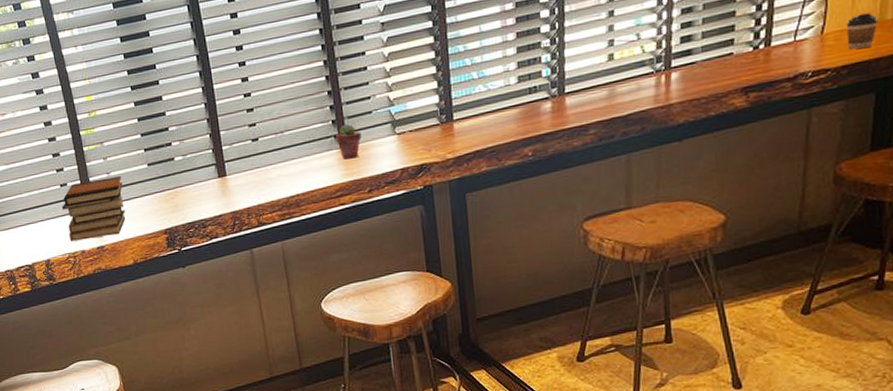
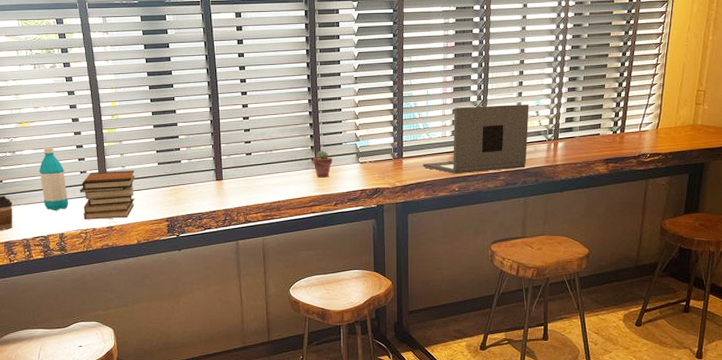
water bottle: none [14,159,52,235] -> present [39,147,69,211]
laptop: none [481,25,627,135] -> present [423,104,529,175]
coffee cup: present [846,12,879,50] -> none [672,118,693,142]

